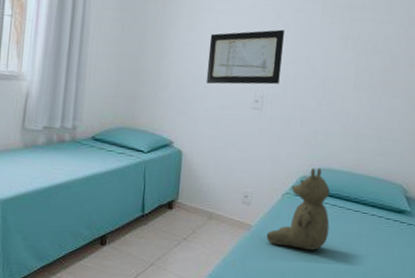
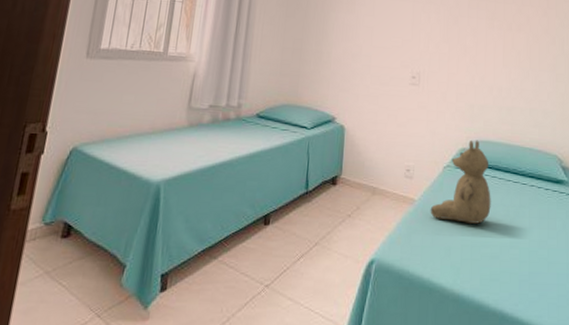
wall art: present [206,29,284,85] -> none [365,12,436,62]

